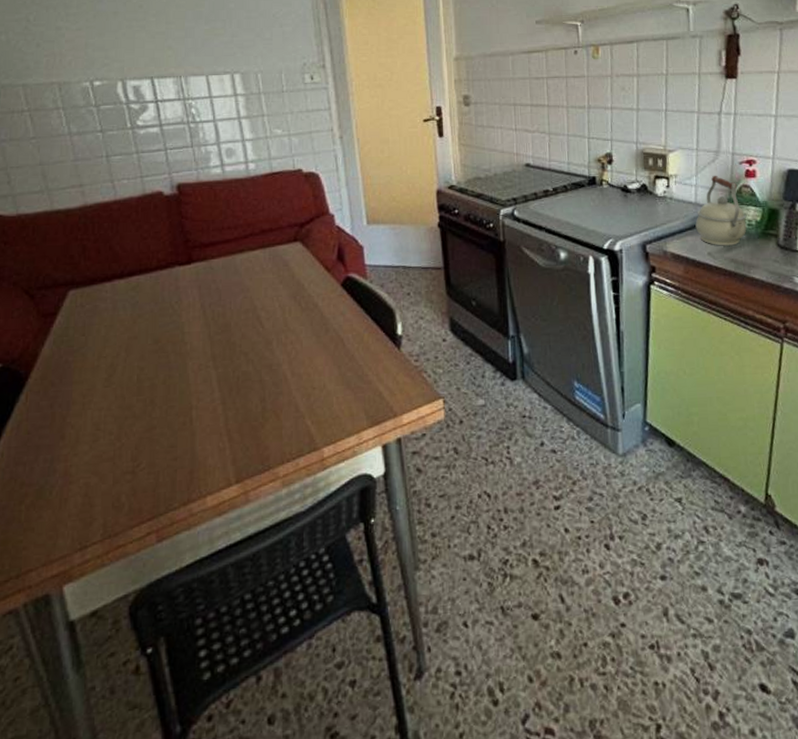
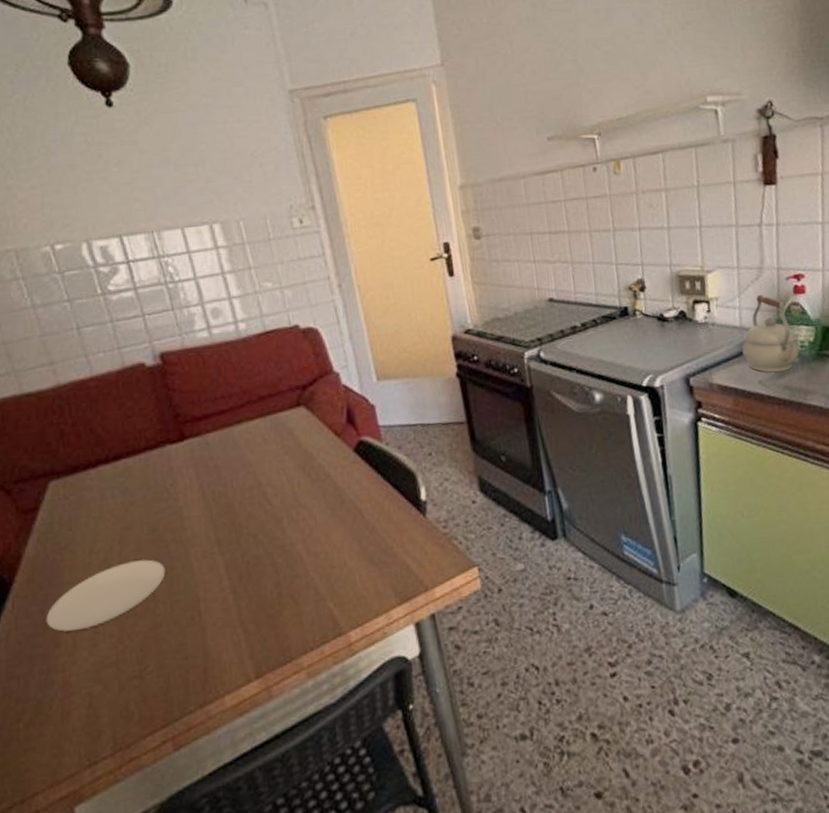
plate: none [54,367,164,427] -> present [46,559,166,632]

